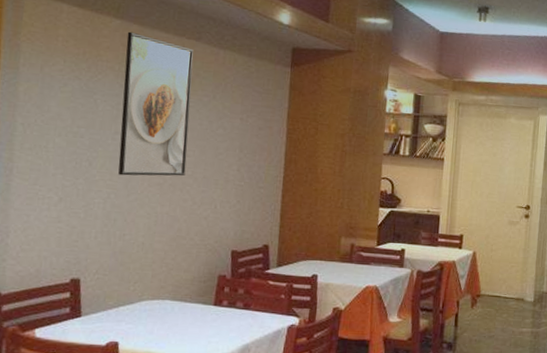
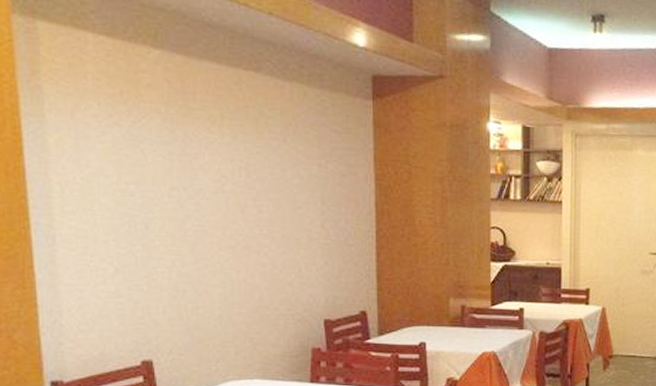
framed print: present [118,31,193,176] -> none [170,64,260,239]

